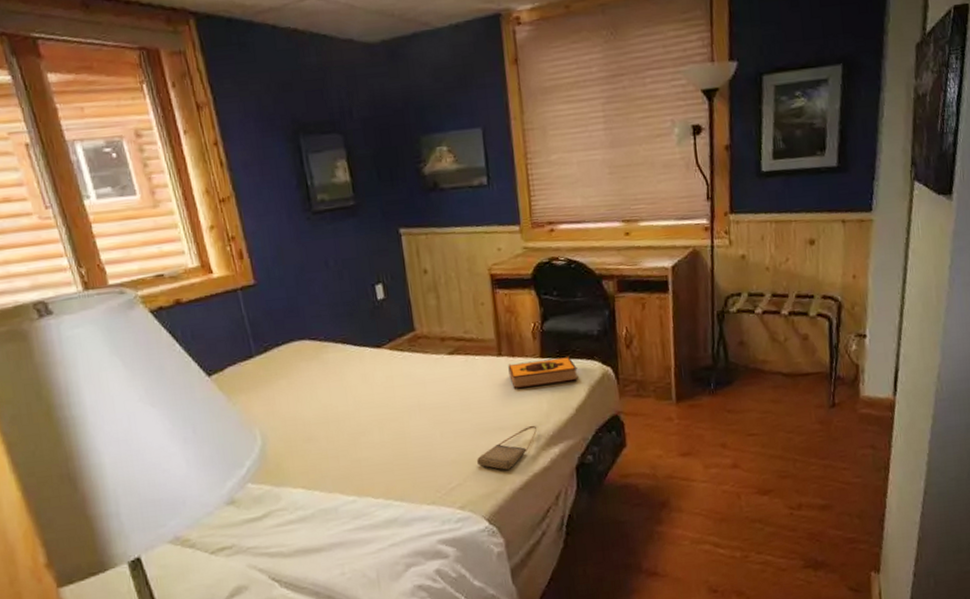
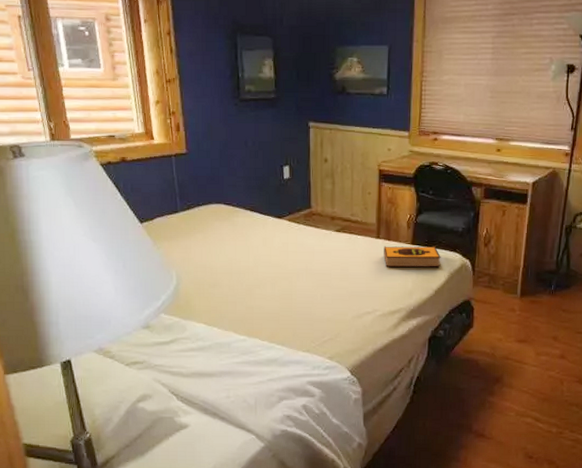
shoulder bag: present [477,426,538,470] -> none [348,300,401,332]

